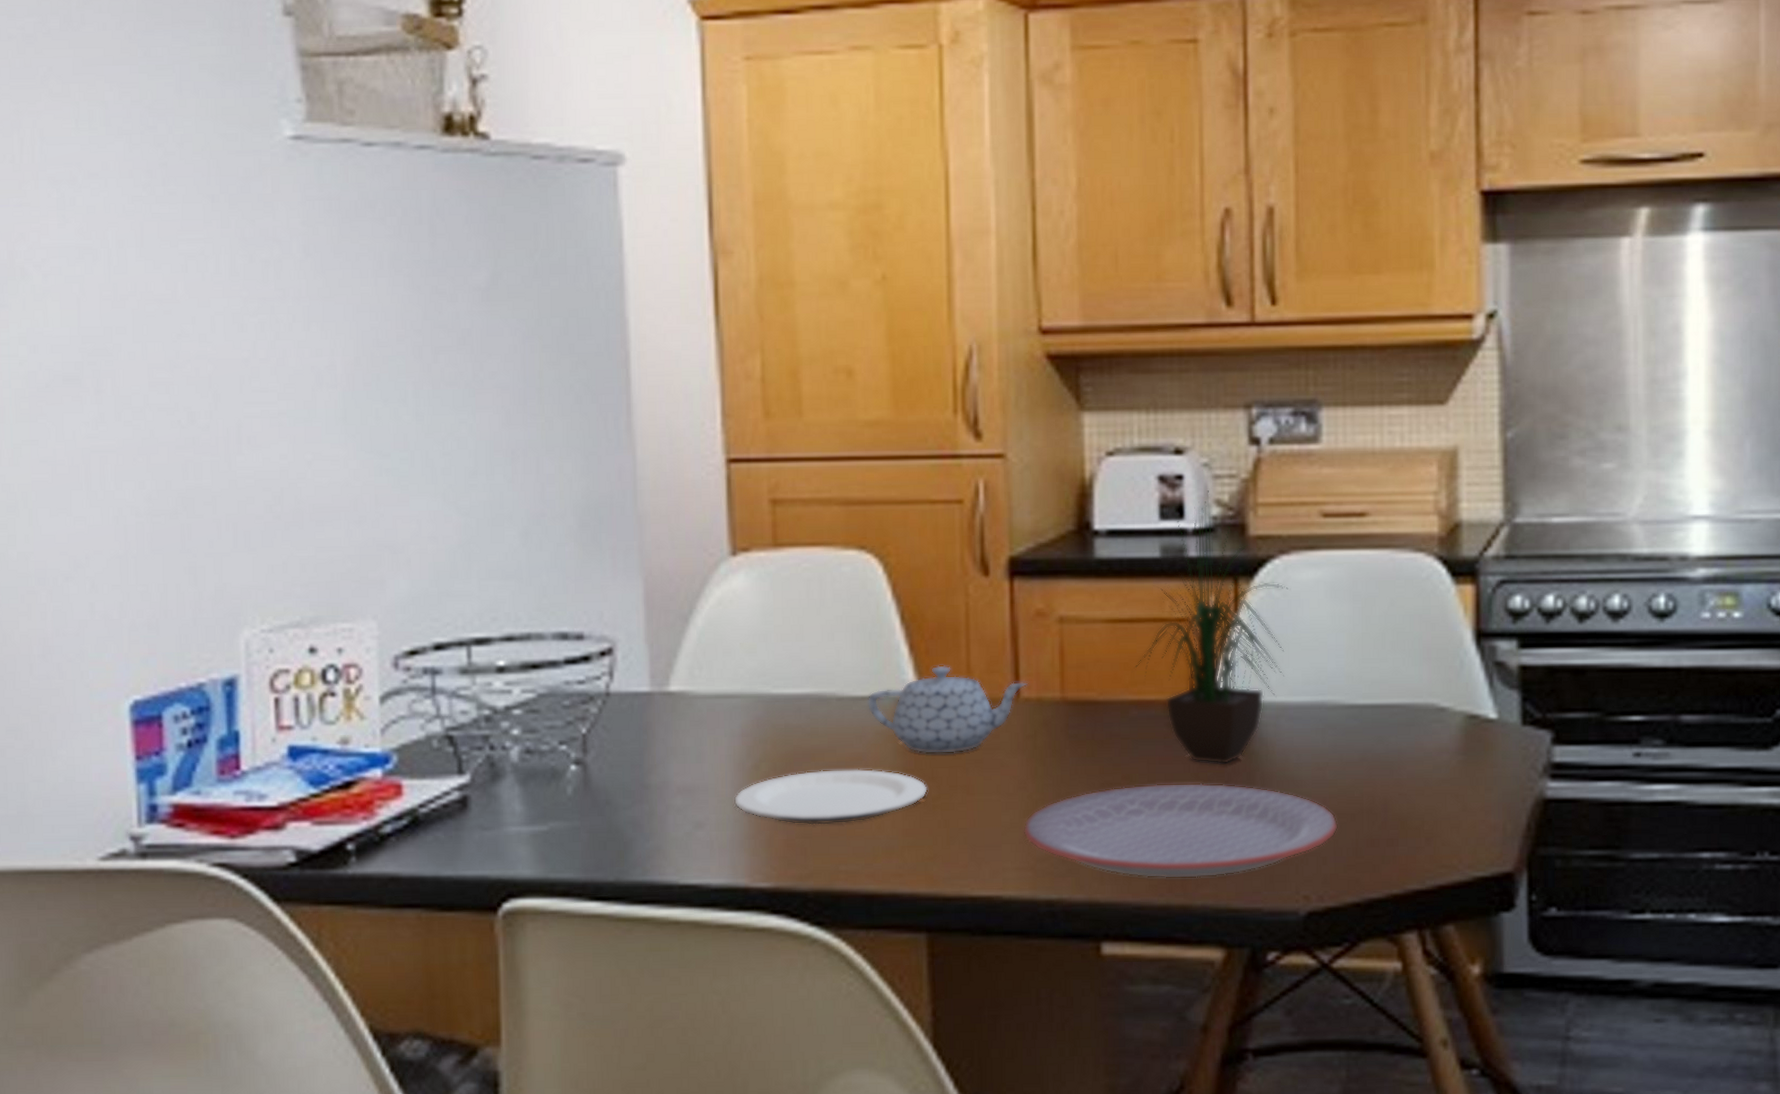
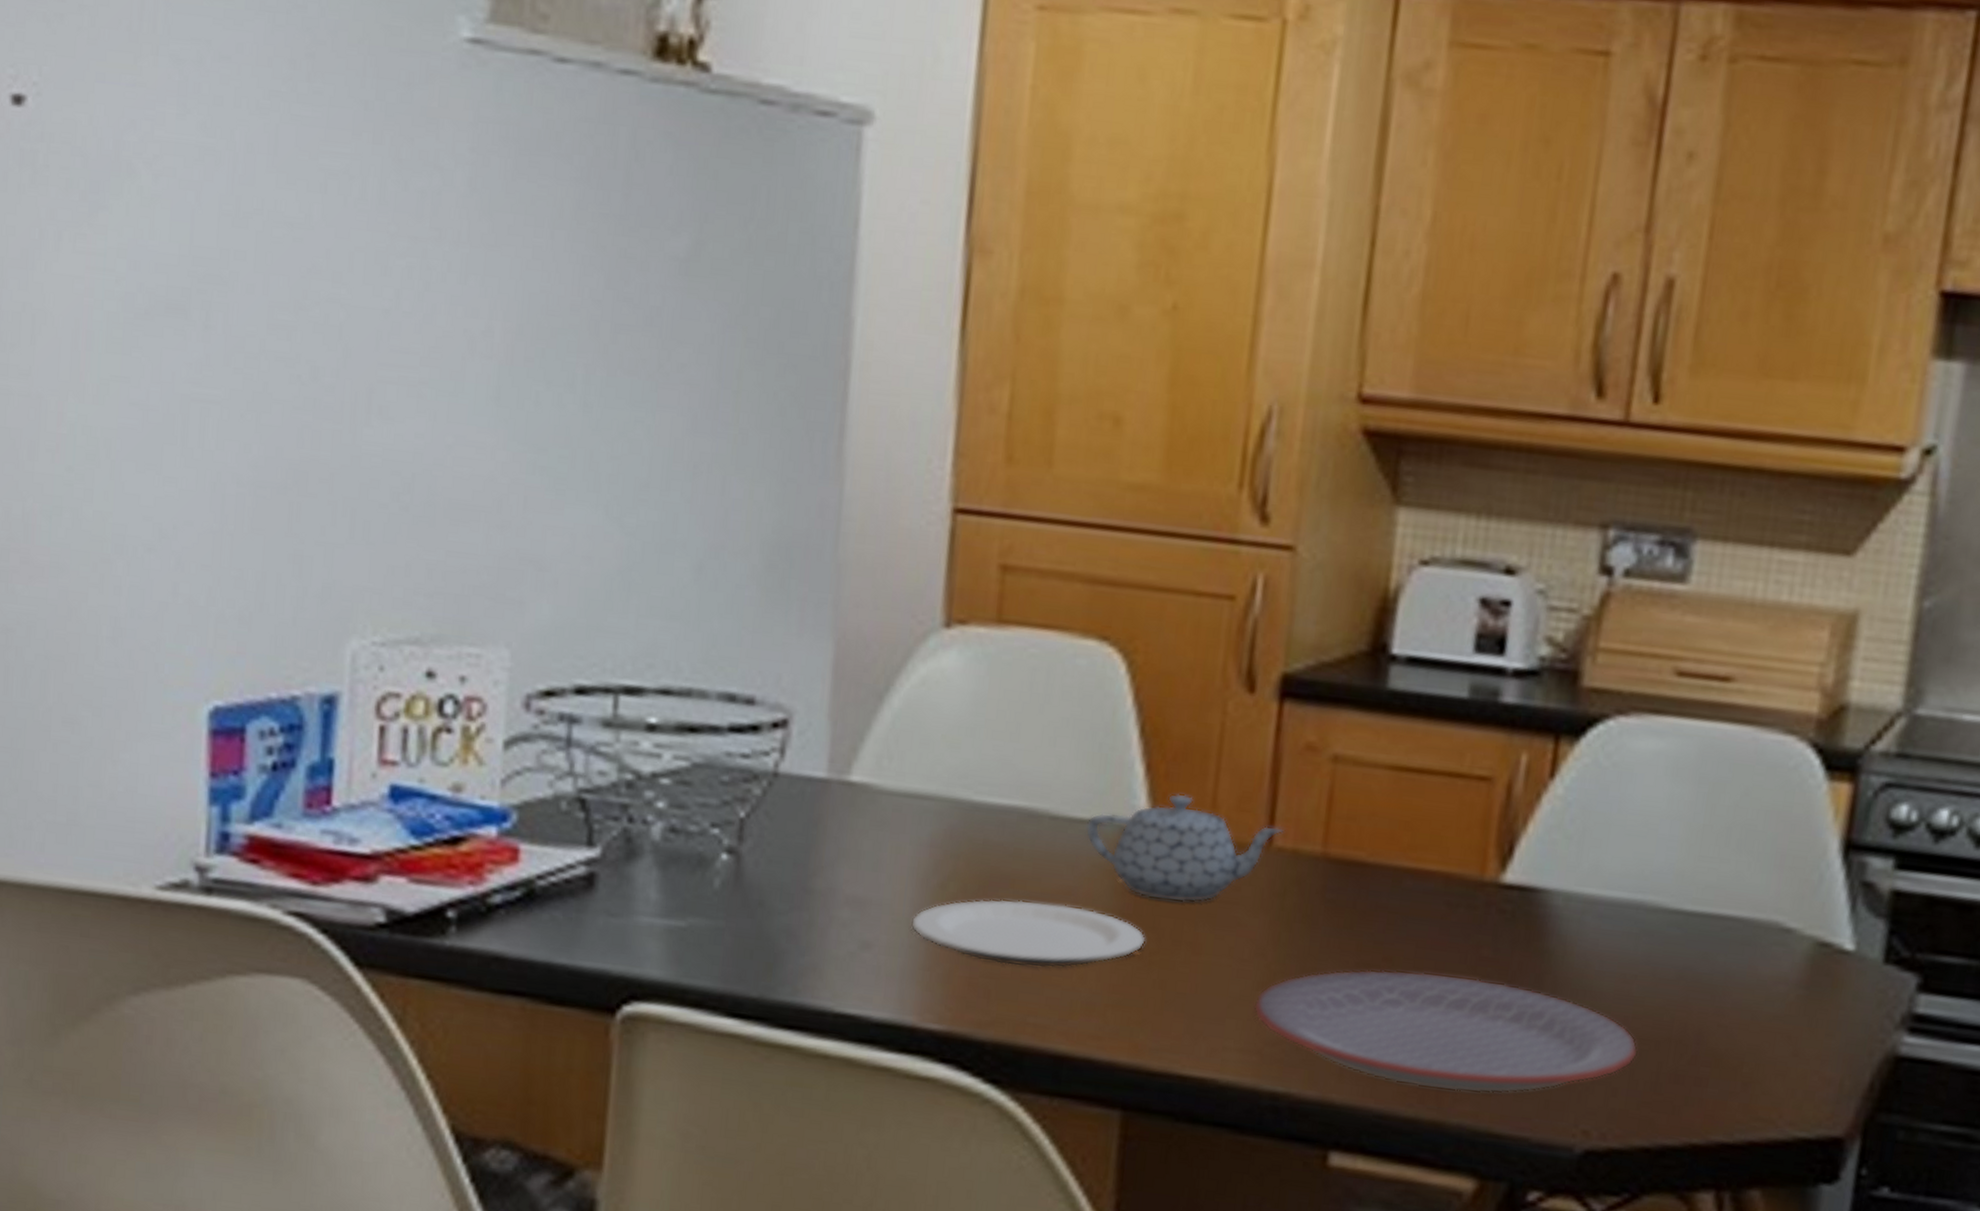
potted plant: present [1135,490,1288,765] -> none [1417,624,1621,961]

